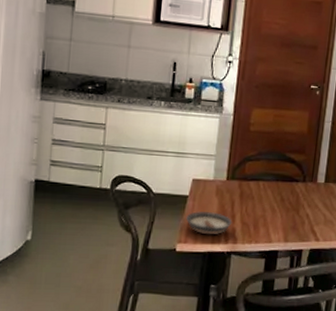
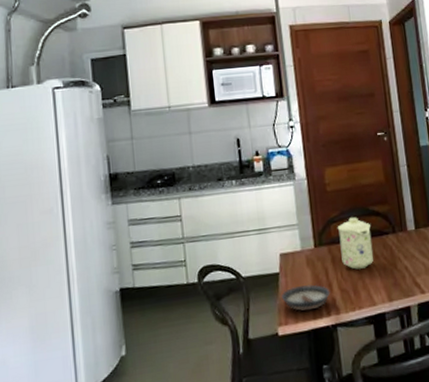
mug: none [249,159,284,208] -> present [337,217,373,270]

